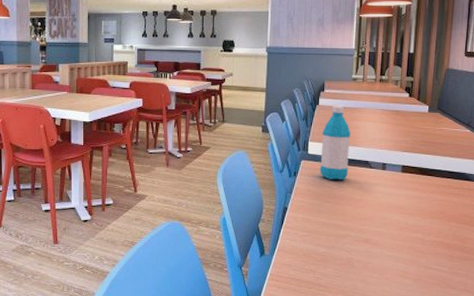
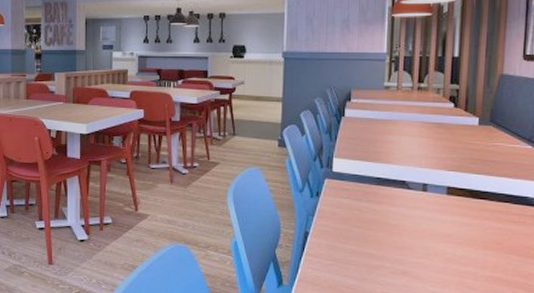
water bottle: present [320,106,351,180] -> none [347,118,384,202]

